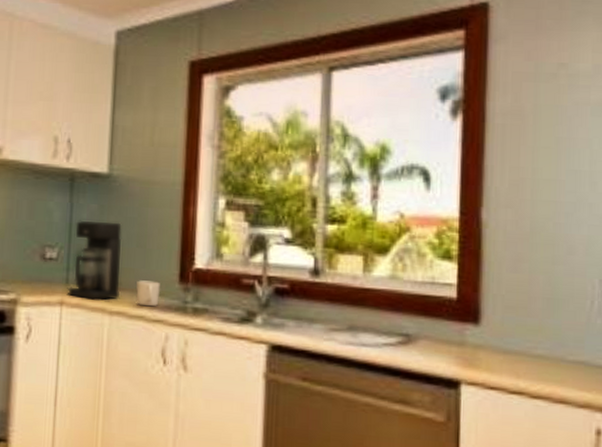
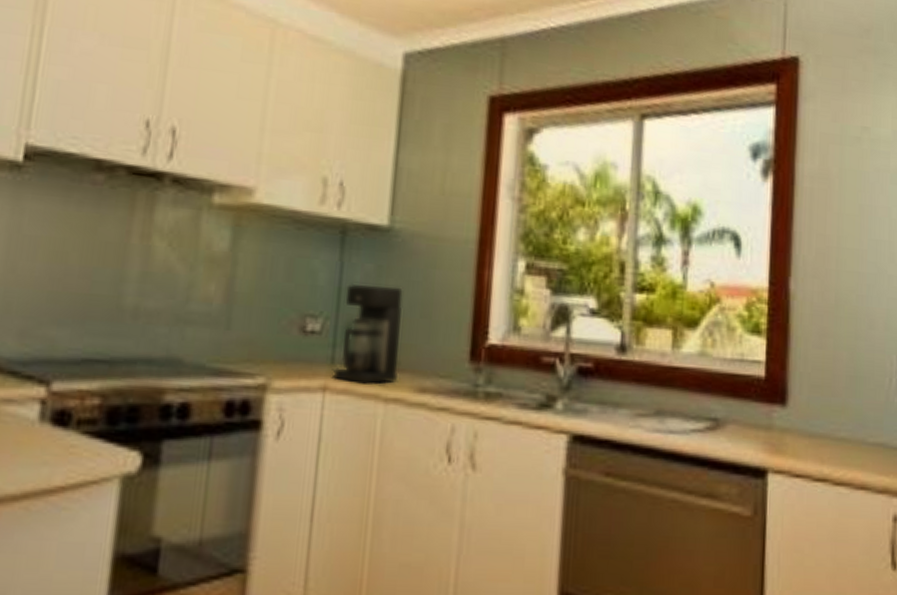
mug: present [136,280,161,307] -> none [417,359,448,392]

